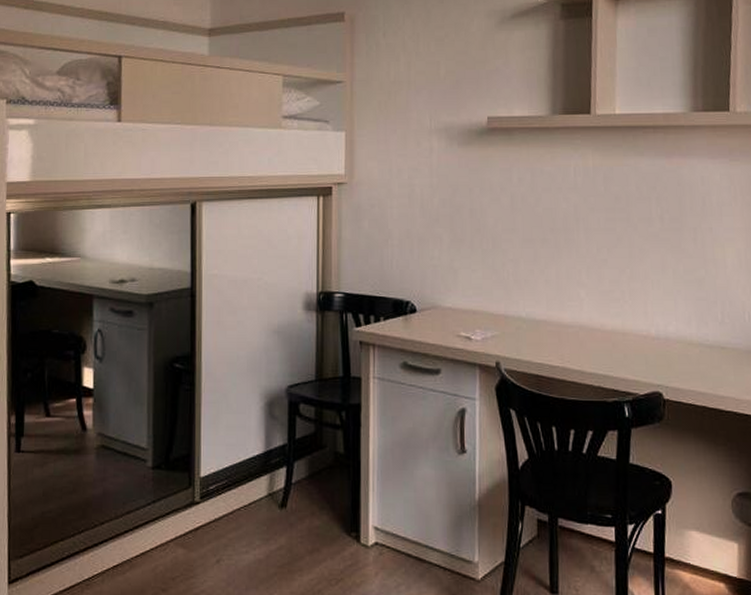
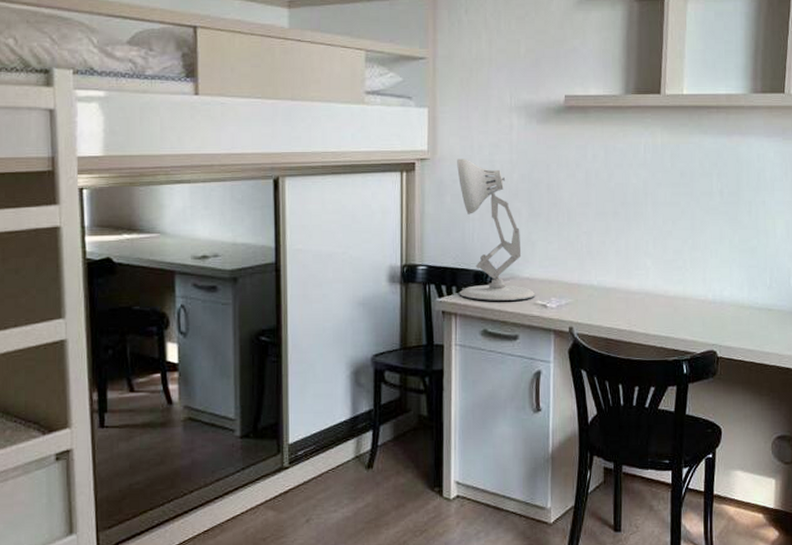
desk lamp: none [375,182,459,332] -> present [457,158,536,301]

